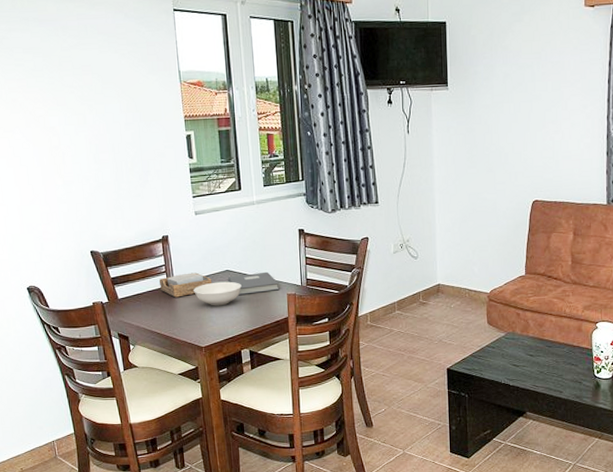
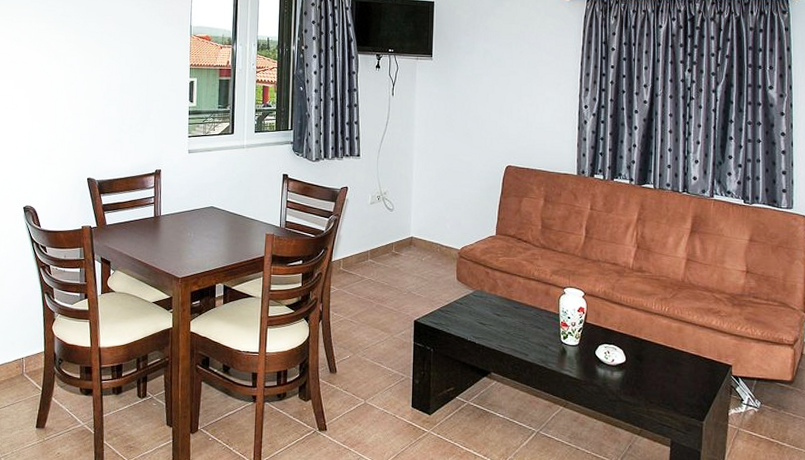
napkin holder: present [158,272,213,298] -> none [146,206,197,228]
bowl: present [194,281,242,306] -> none [178,217,223,240]
book: present [227,271,280,295] -> none [211,211,259,231]

